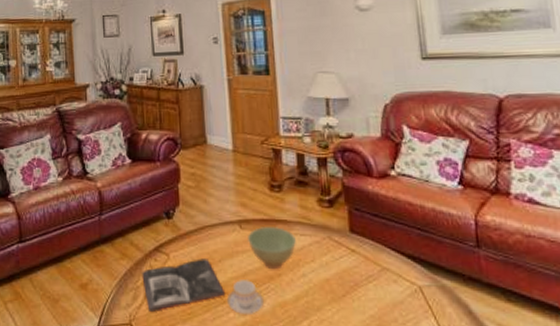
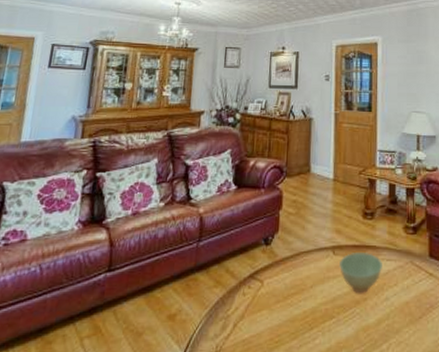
magazine: present [142,259,226,312] -> none [233,285,314,341]
teacup: present [226,278,265,316] -> none [314,304,350,341]

